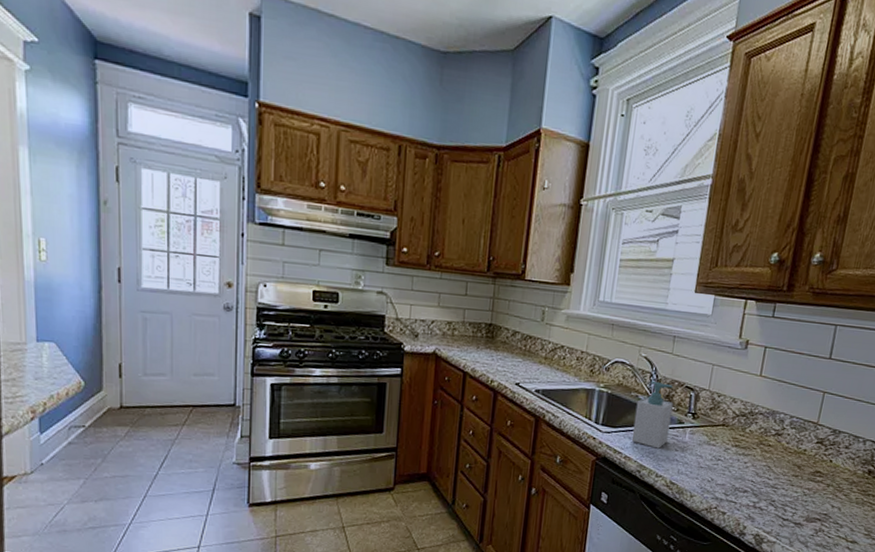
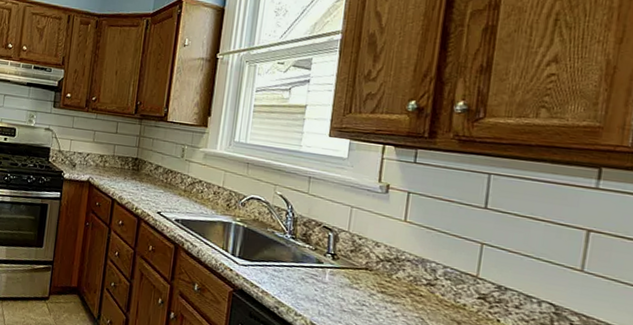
soap bottle: present [631,381,674,449] -> none [268,218,311,287]

